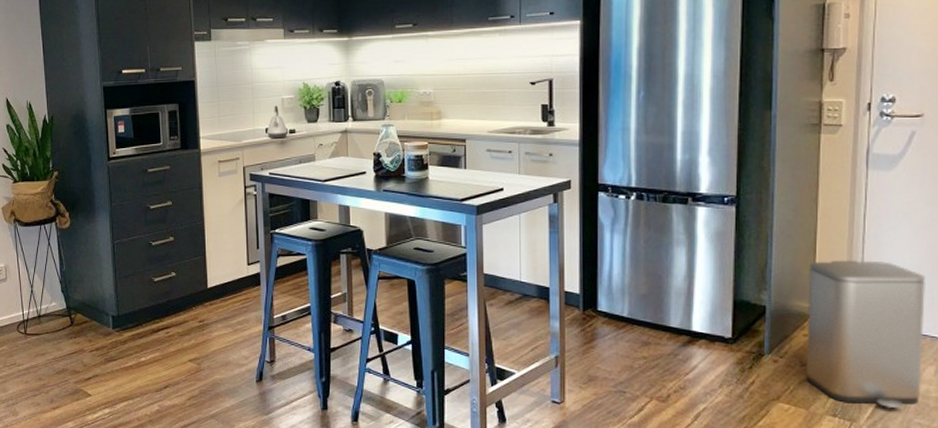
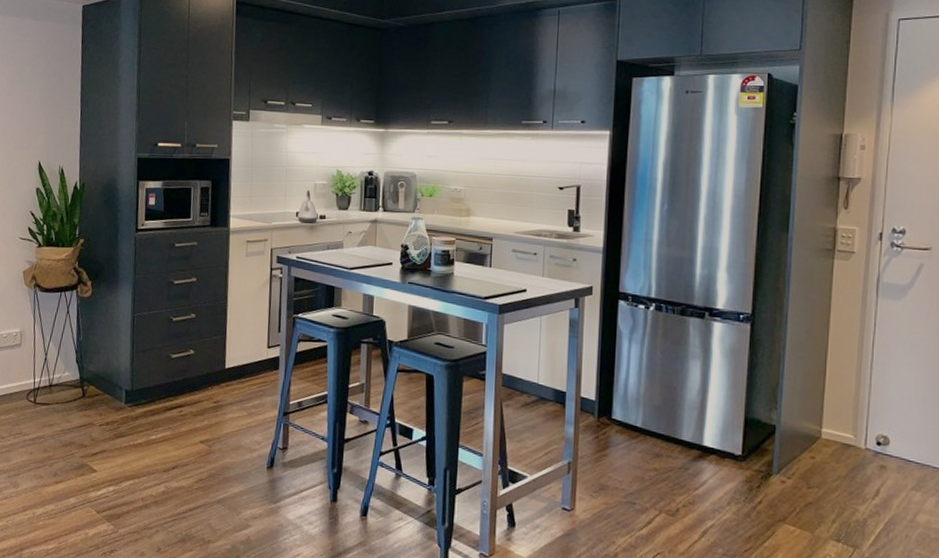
pedal bin: present [805,260,927,408] -> none [812,384,930,537]

